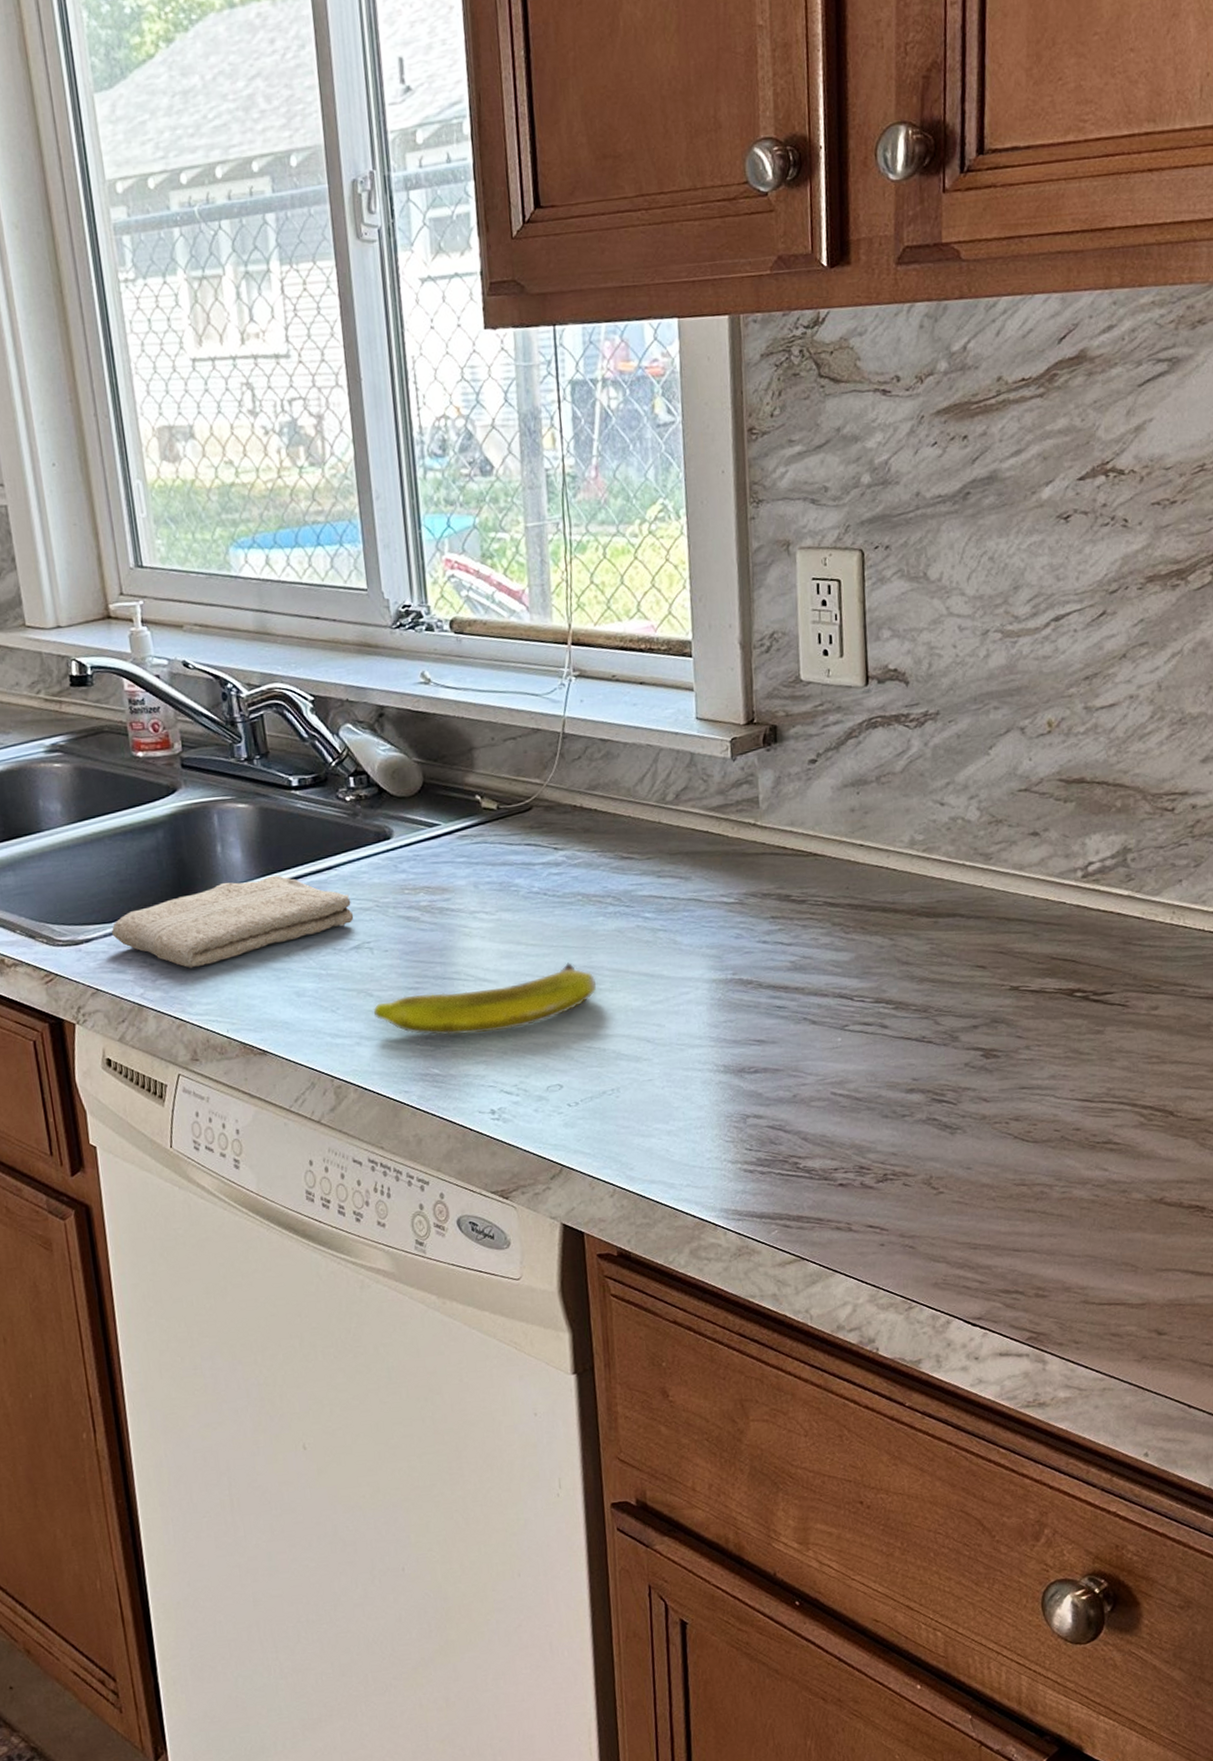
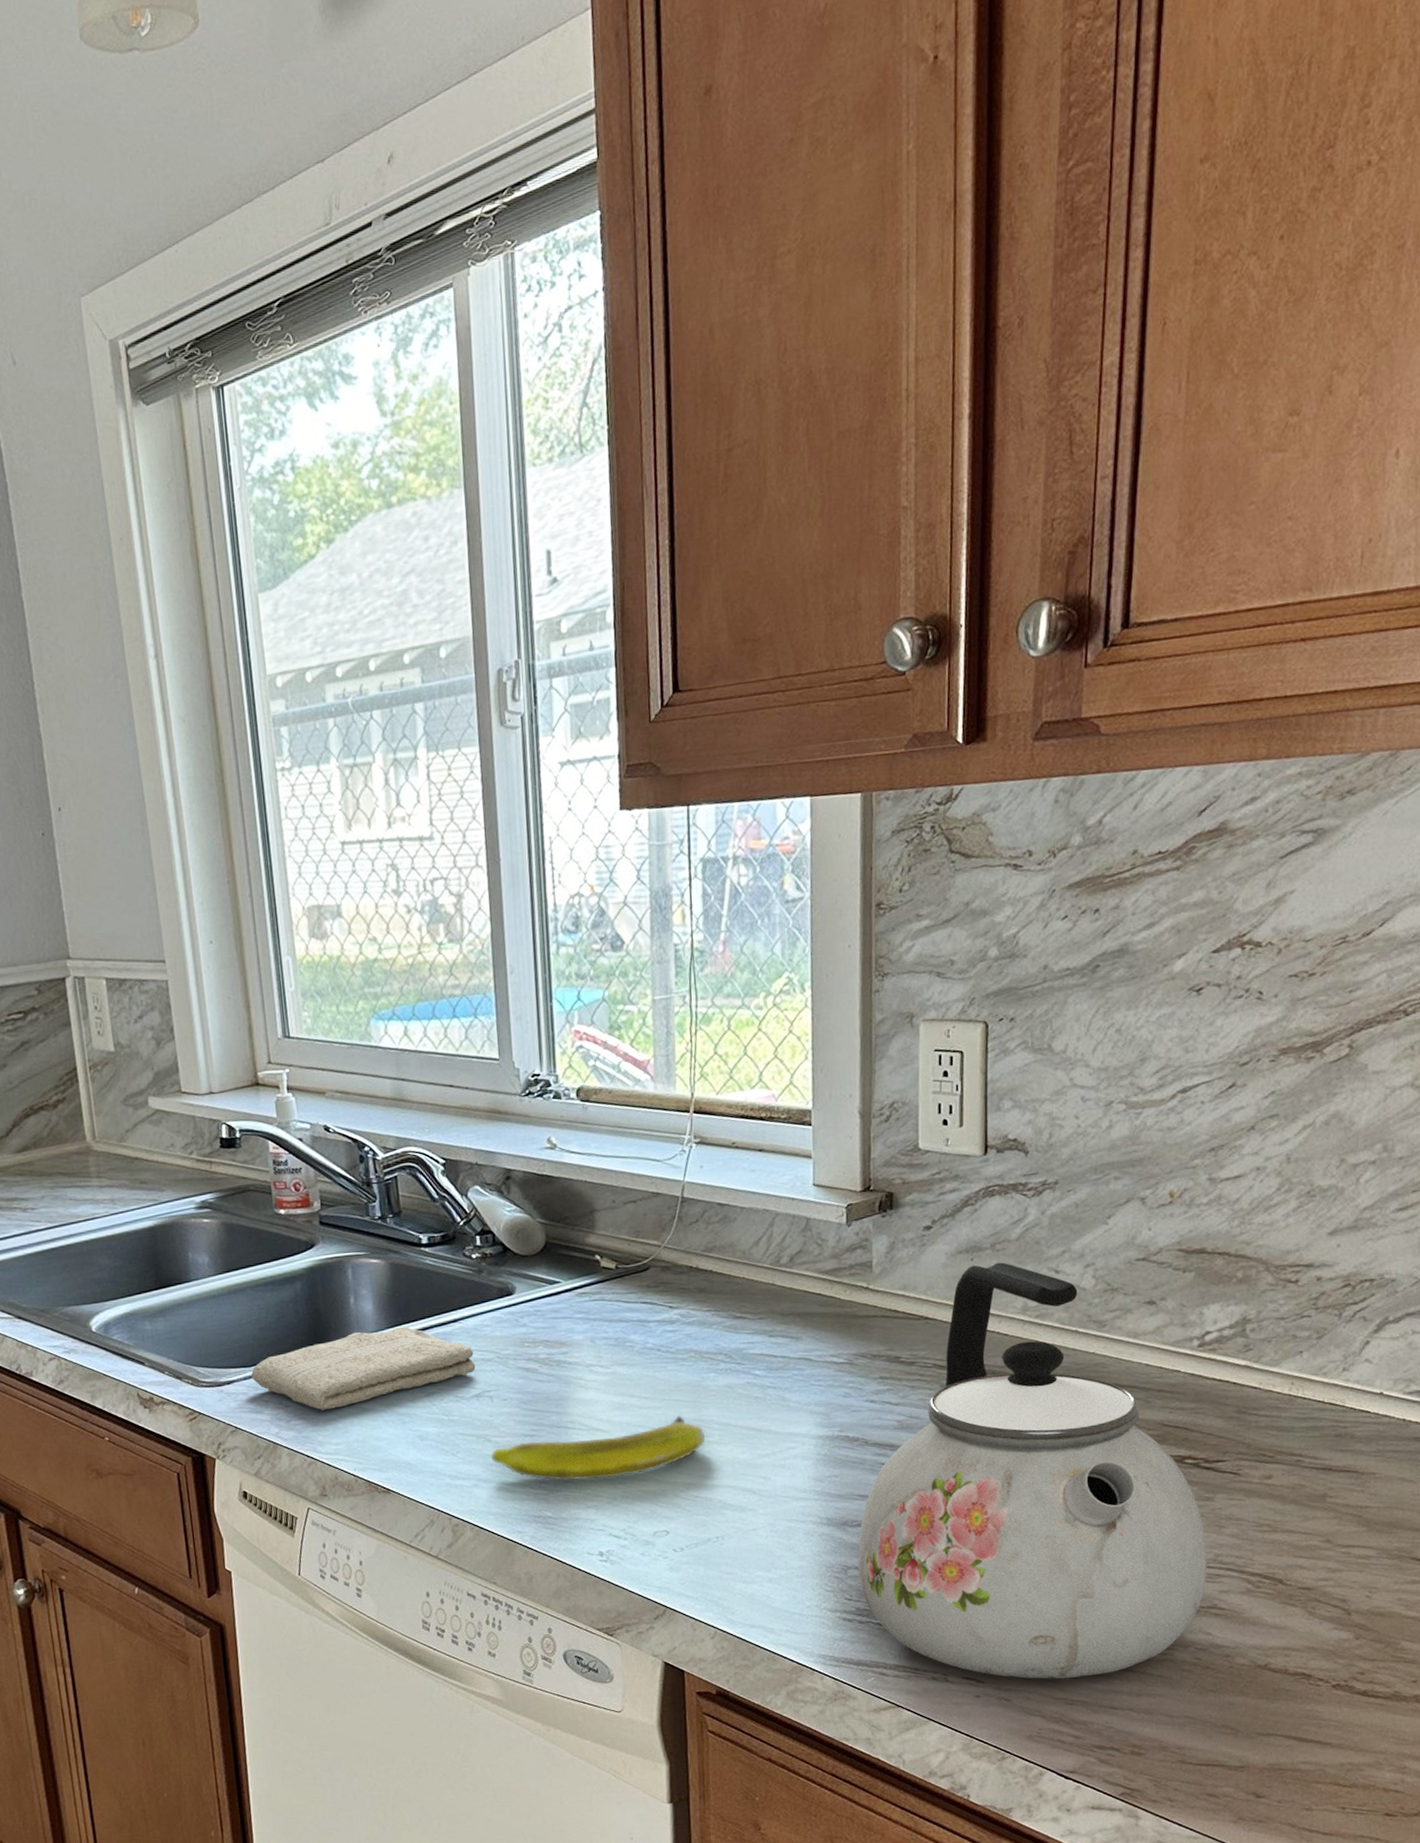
kettle: none [756,795,1101,1224] -> present [857,1262,1207,1680]

